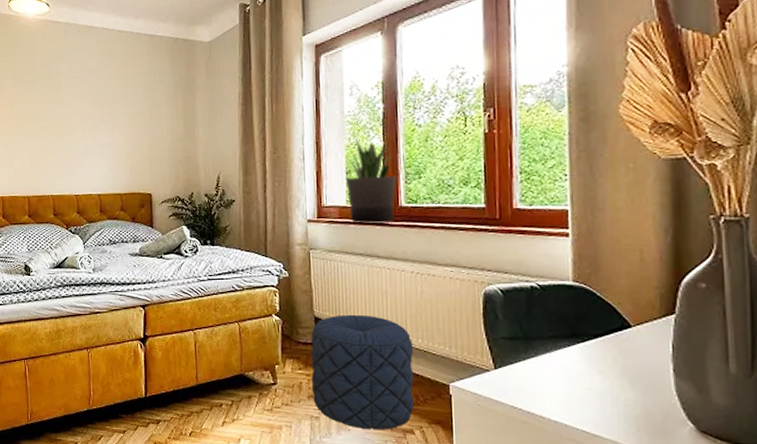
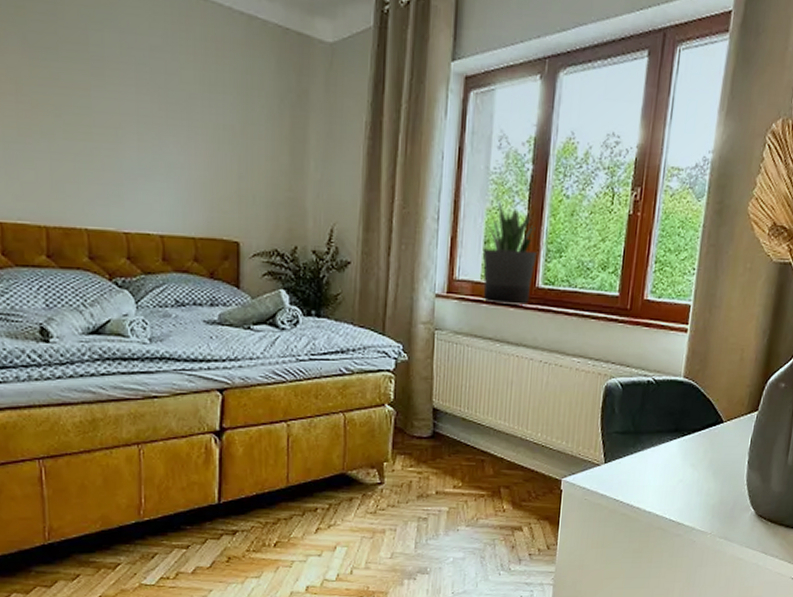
pouf: present [311,314,414,430] -> none [423,406,532,528]

